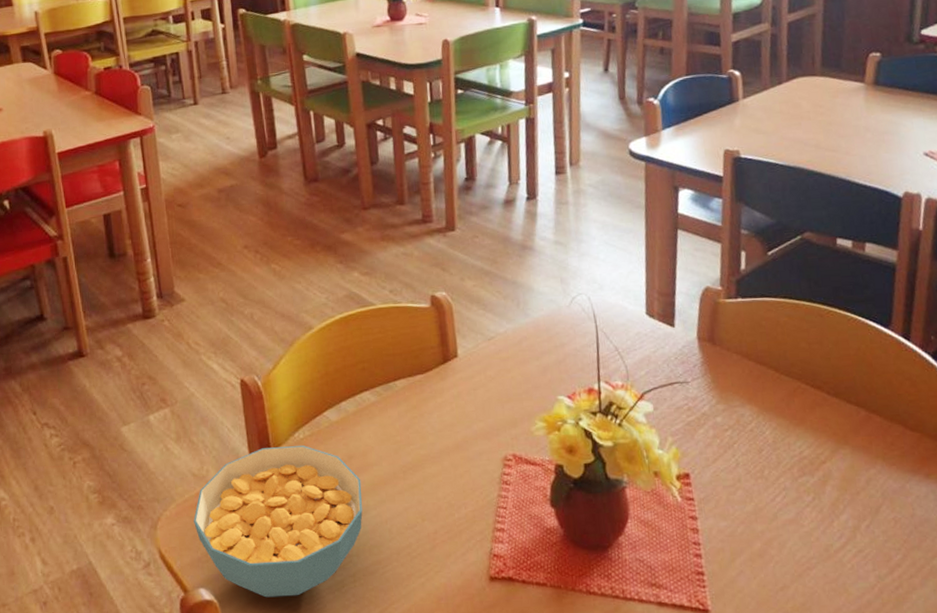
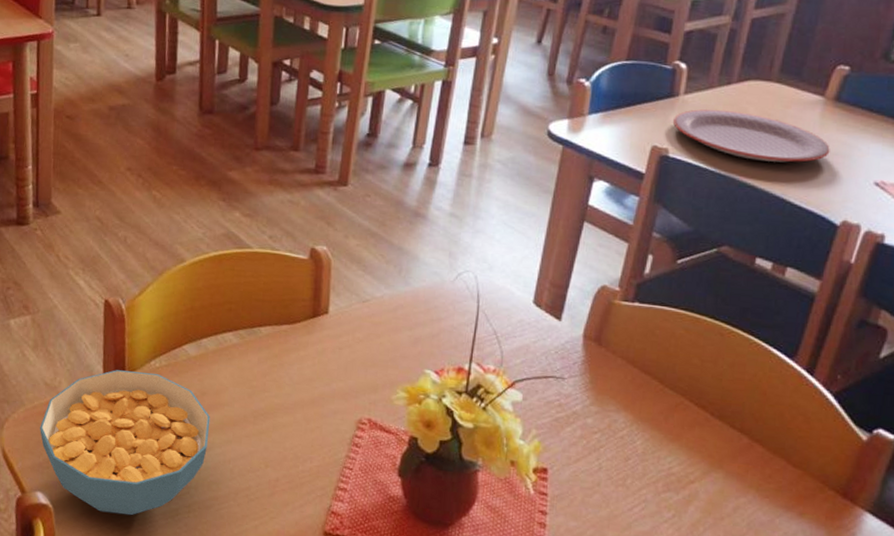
plate: none [737,107,880,149] -> present [672,109,830,163]

